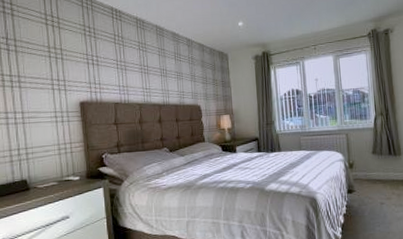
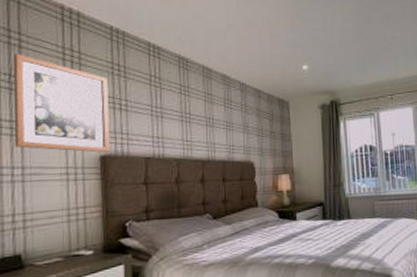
wall art: none [8,20,87,100] -> present [13,53,111,153]

